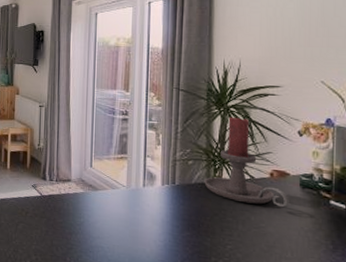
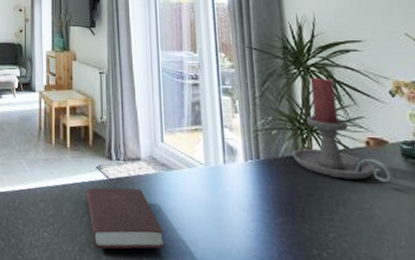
book: none [22,202,86,252] -> present [87,187,165,249]

